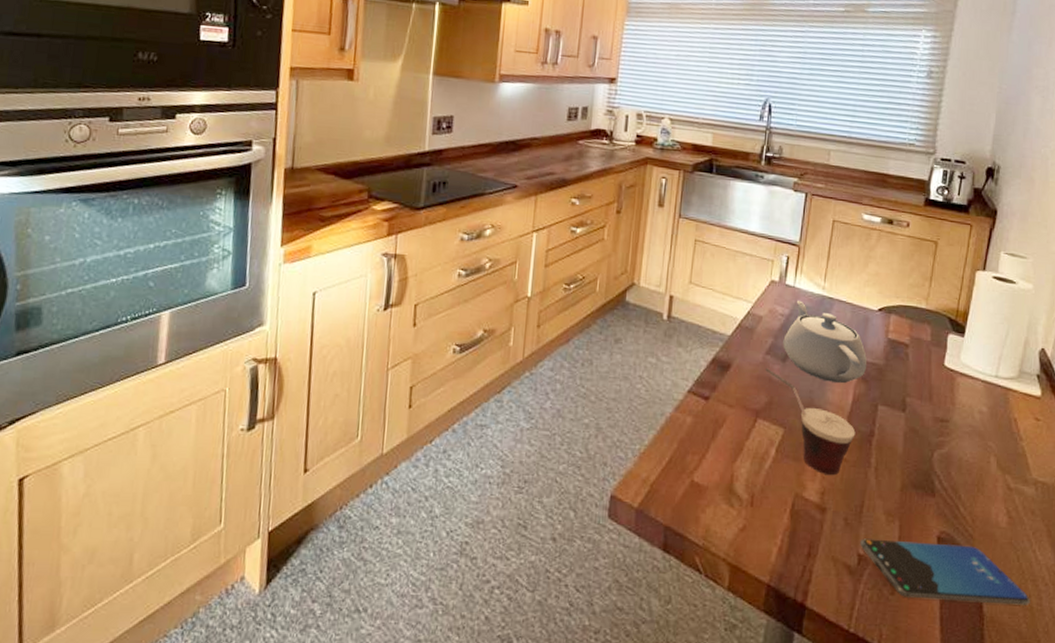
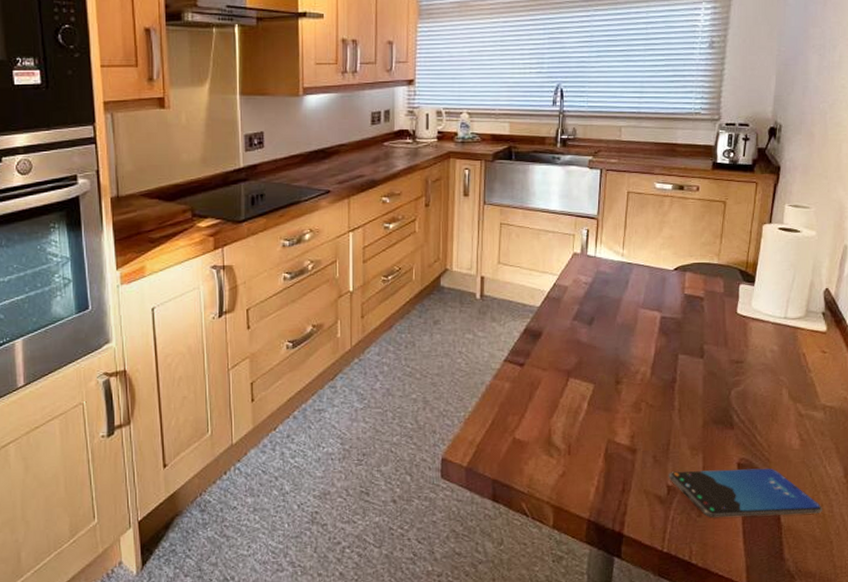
cup: present [765,368,856,476] -> none [574,332,659,421]
teapot: present [783,300,867,383] -> none [588,268,667,339]

